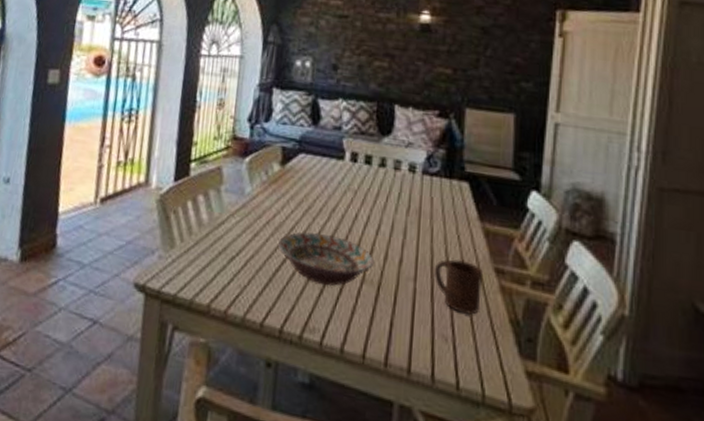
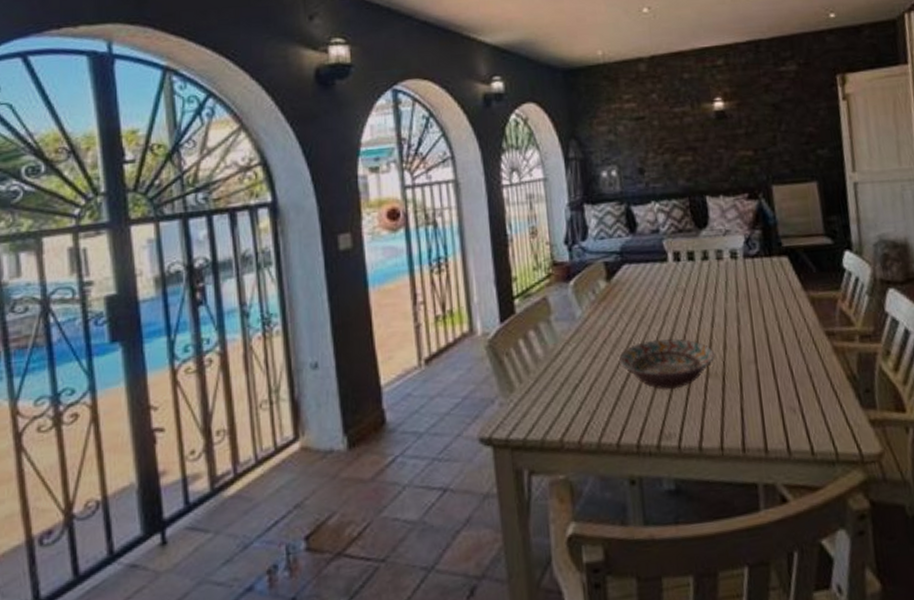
cup: present [433,259,484,315] -> none [772,331,819,382]

